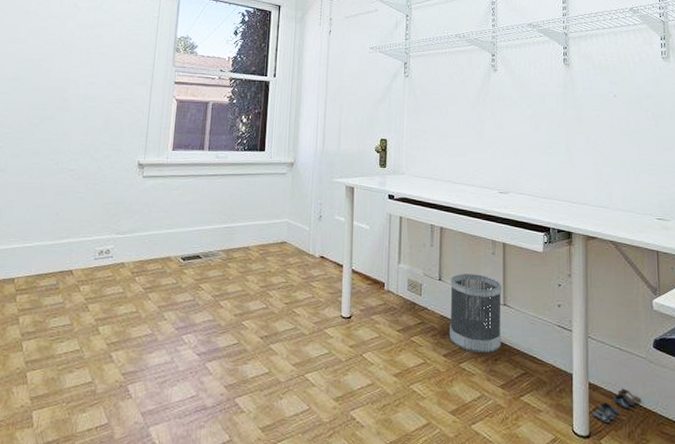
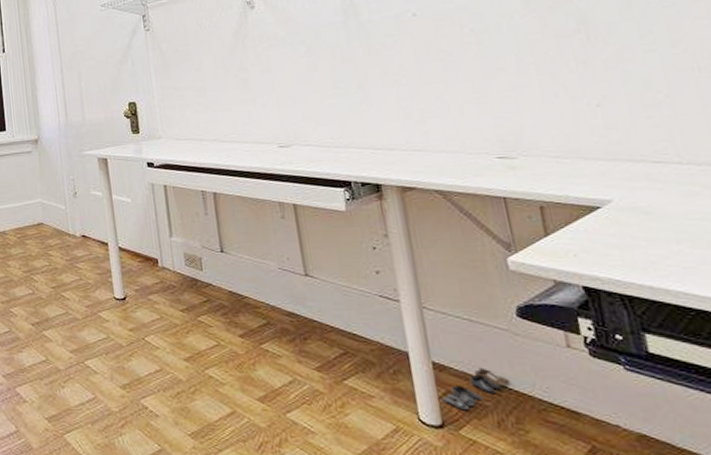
wastebasket: present [450,273,501,354] -> none [234,241,310,332]

